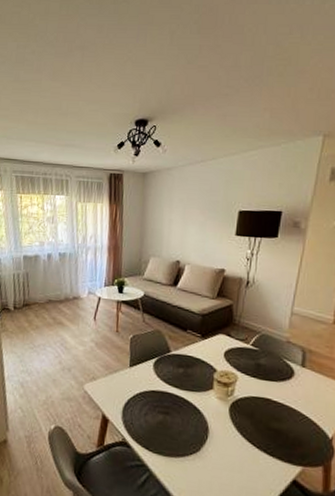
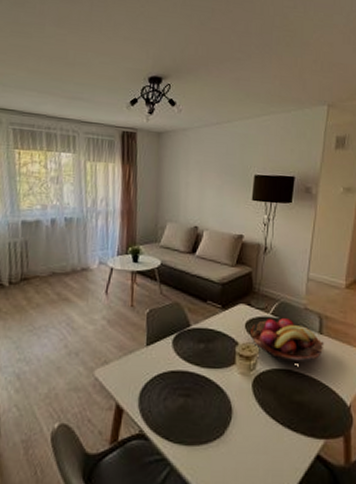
fruit basket: none [228,348,307,393] -> present [249,317,324,363]

